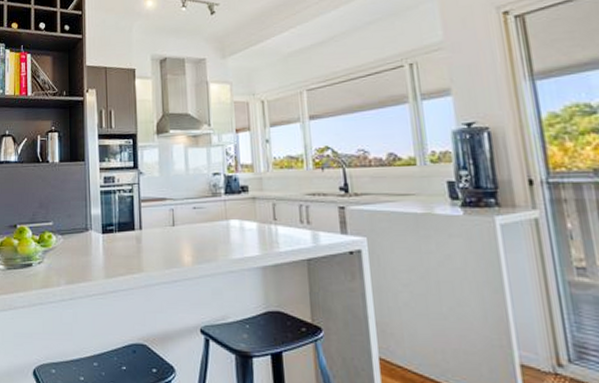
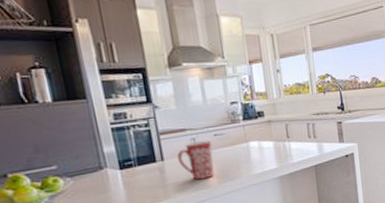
mug: none [154,212,191,255] -> present [177,140,215,180]

